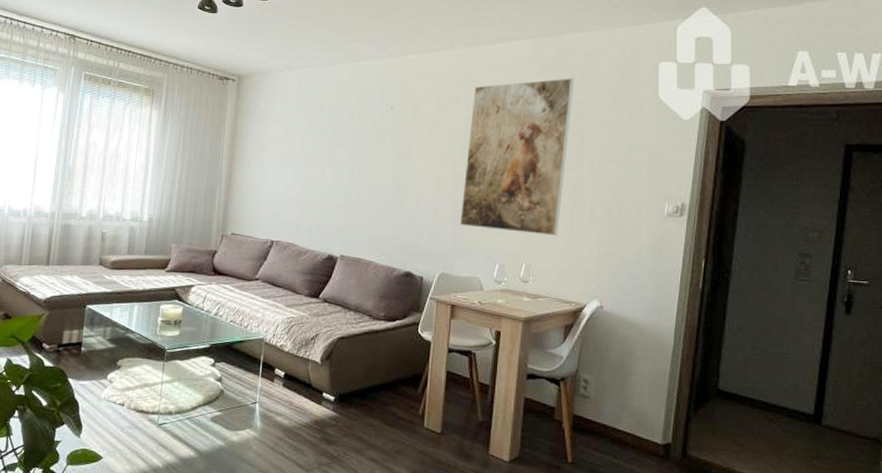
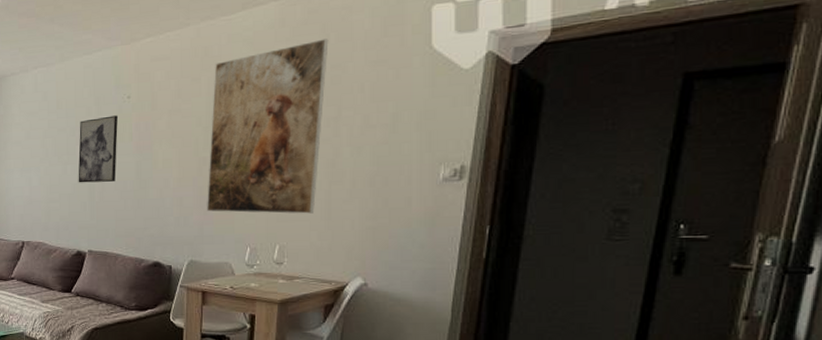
wall art: none [335,123,380,187] -> present [78,115,118,183]

